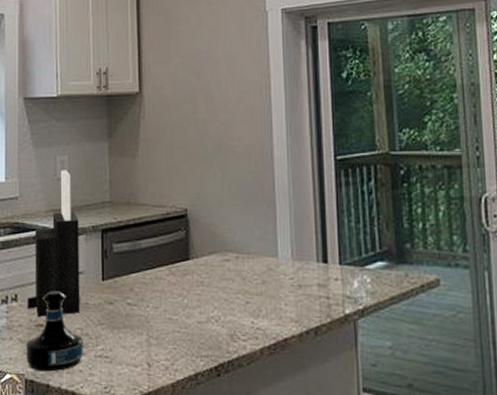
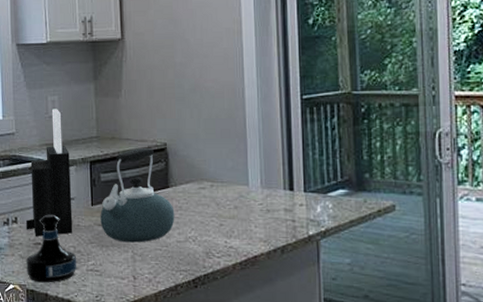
kettle: none [111,215,196,324] -> present [100,148,175,243]

